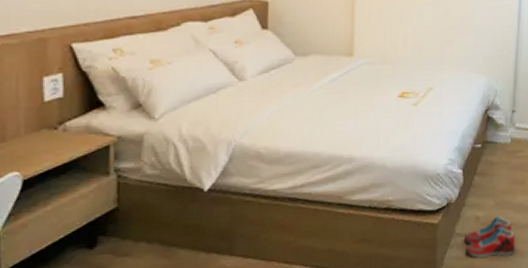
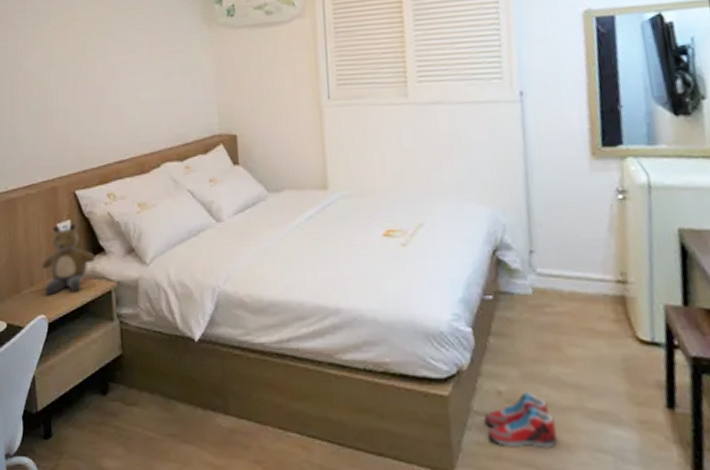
bear: none [19,75,93,151] -> present [42,221,96,295]

